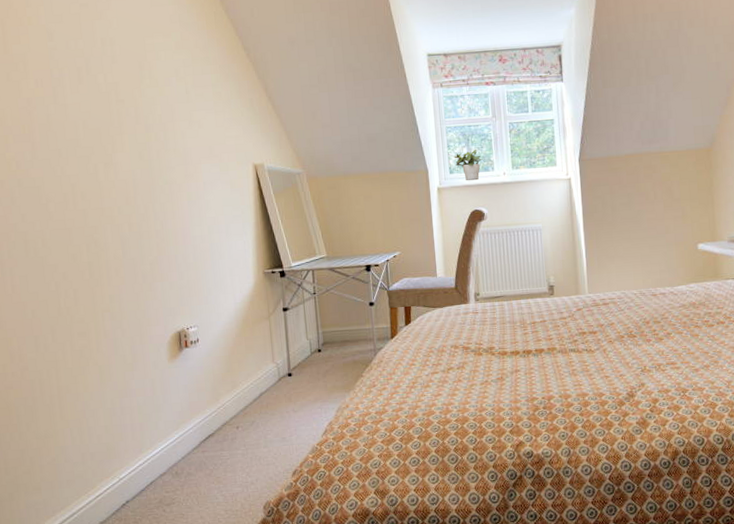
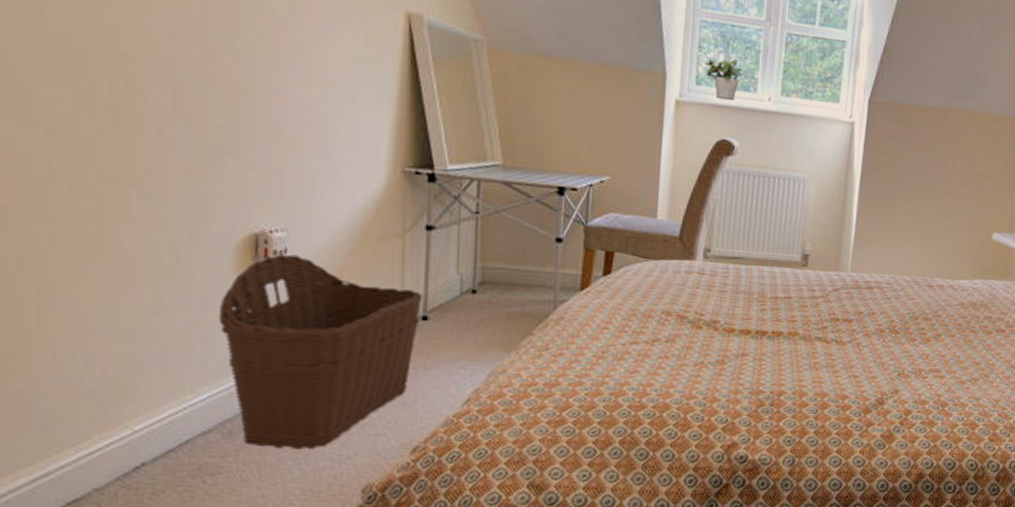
wicker basket: none [162,342,287,482] -> present [218,253,423,450]

